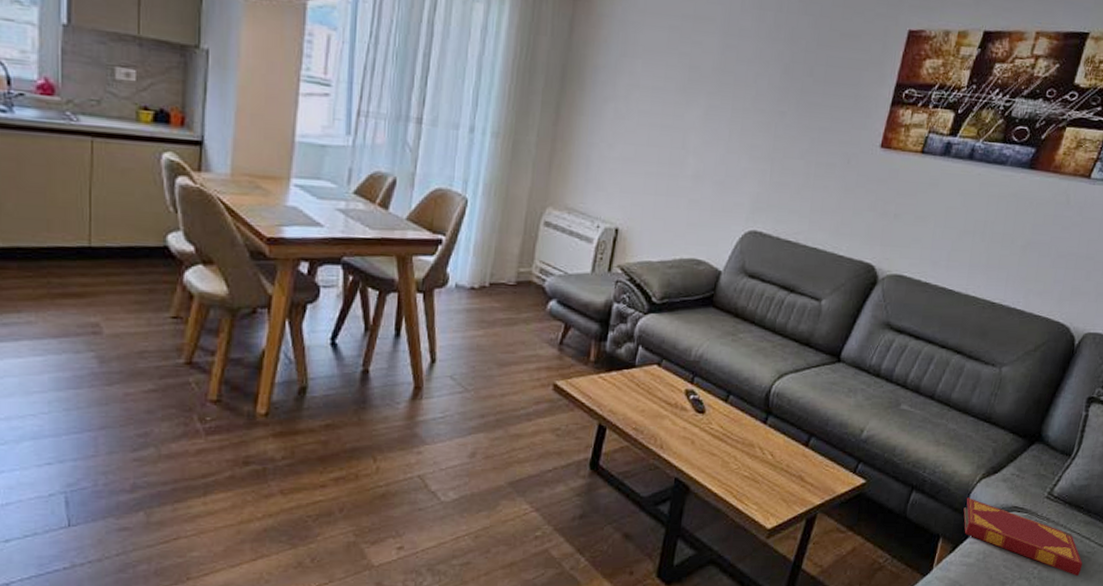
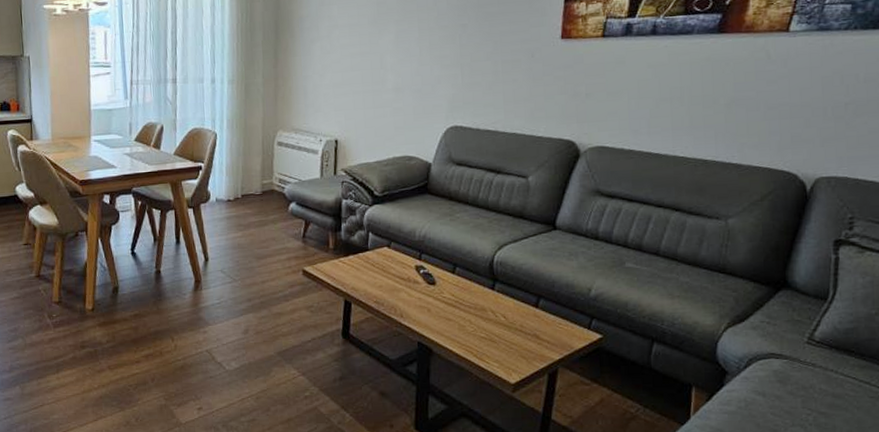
hardback book: present [963,497,1083,577] -> none [713,346,867,423]

